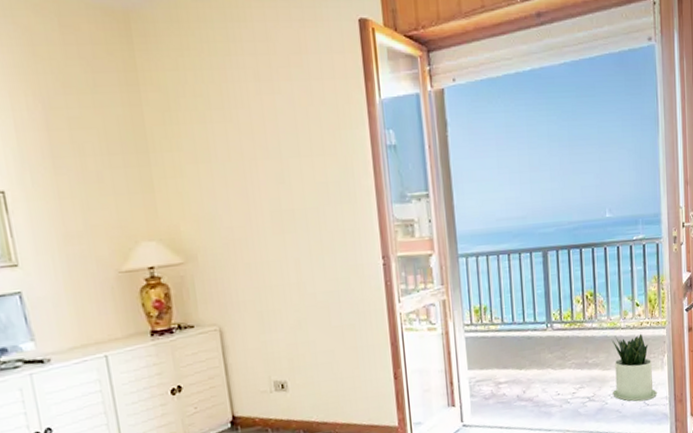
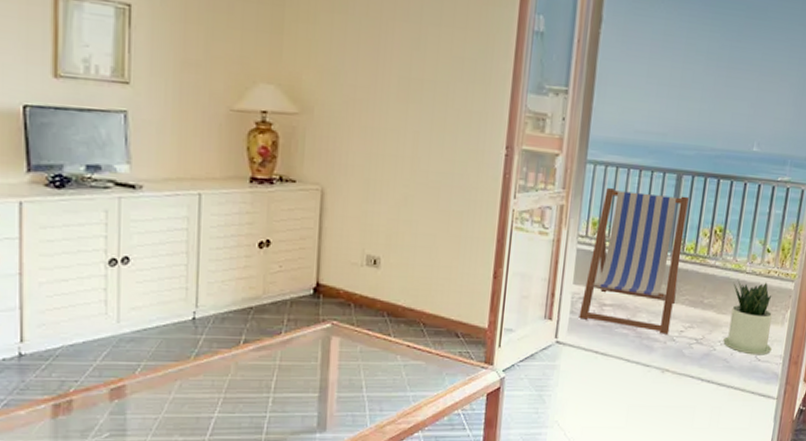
deck chair: none [478,270,563,401] -> present [579,187,690,336]

